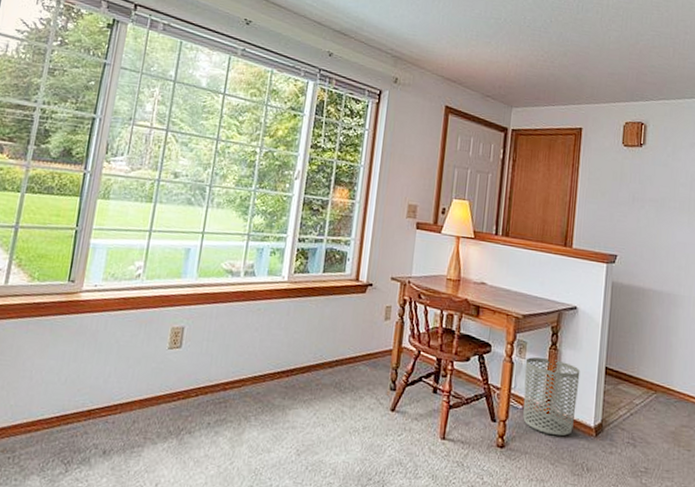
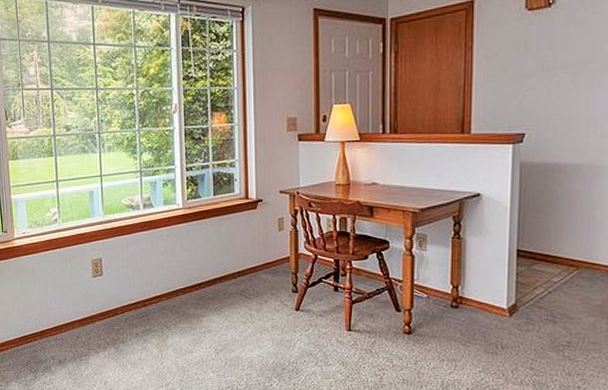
waste bin: present [523,357,581,436] -> none [427,248,488,319]

